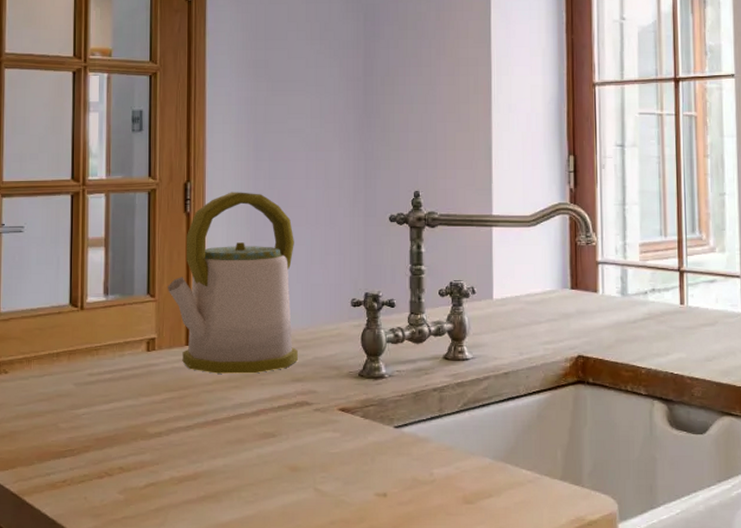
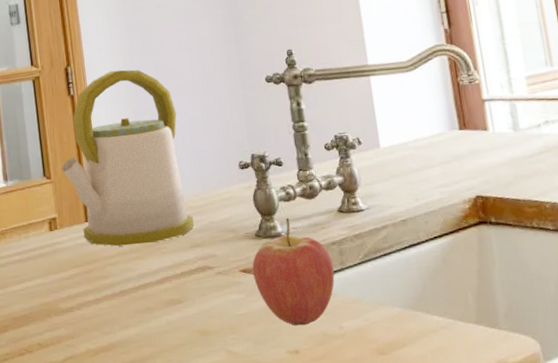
fruit: none [351,360,432,469] -> present [252,217,335,326]

